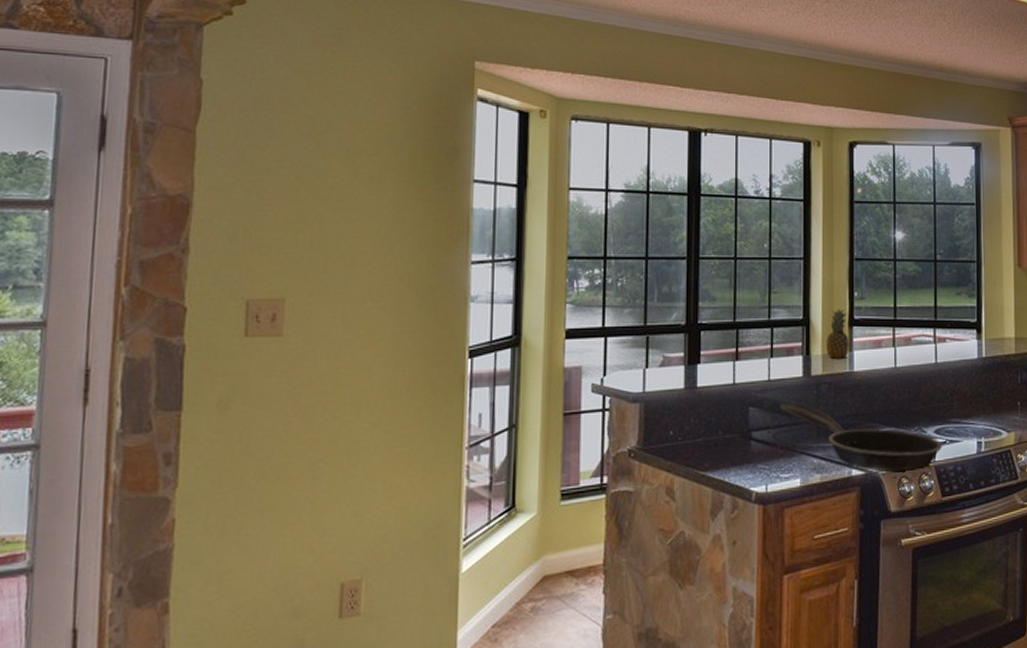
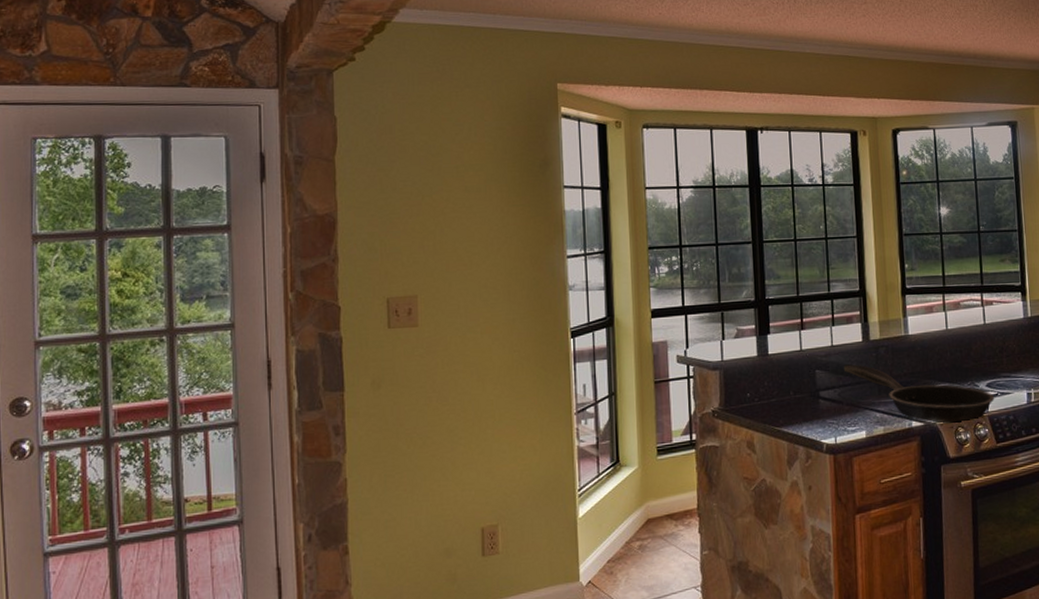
fruit: present [826,308,849,360] -> none [882,279,903,326]

